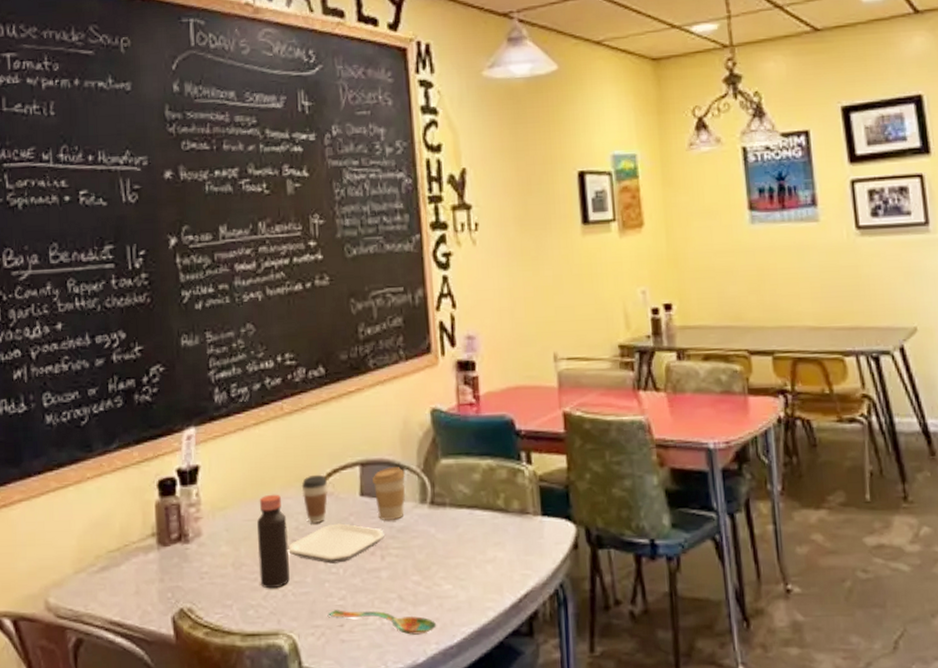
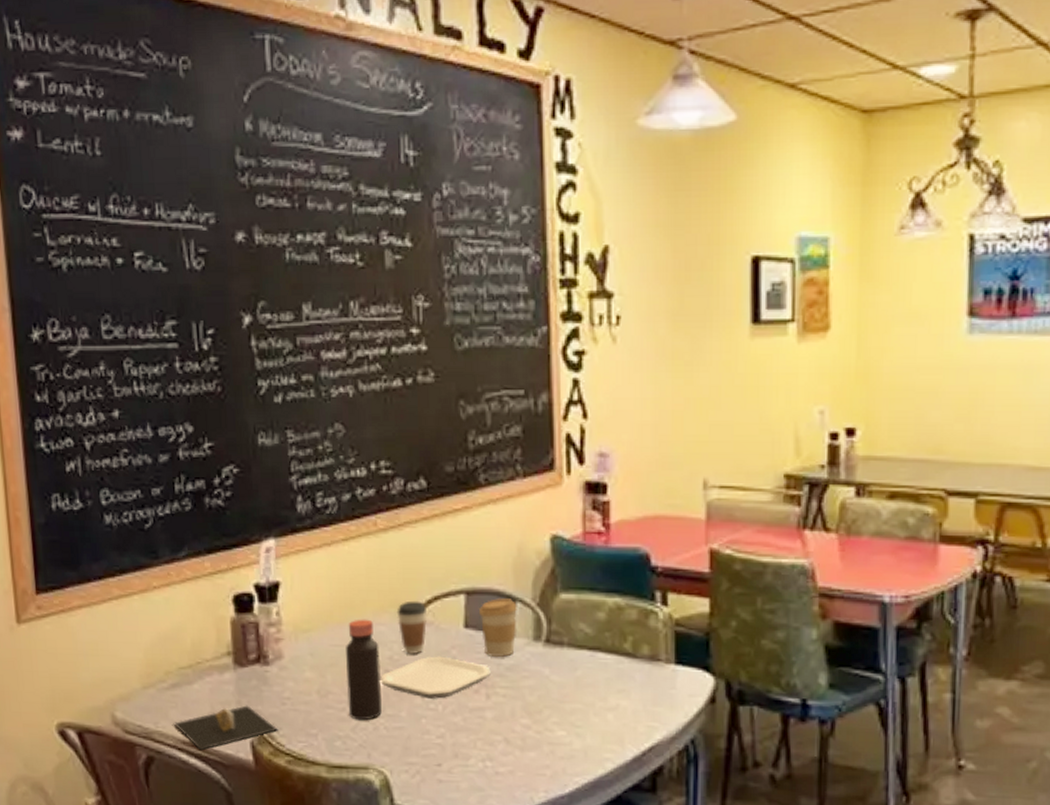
napkin holder: none [101,582,197,628] -> present [173,705,278,750]
spoon: present [327,610,437,635] -> none [423,748,547,781]

